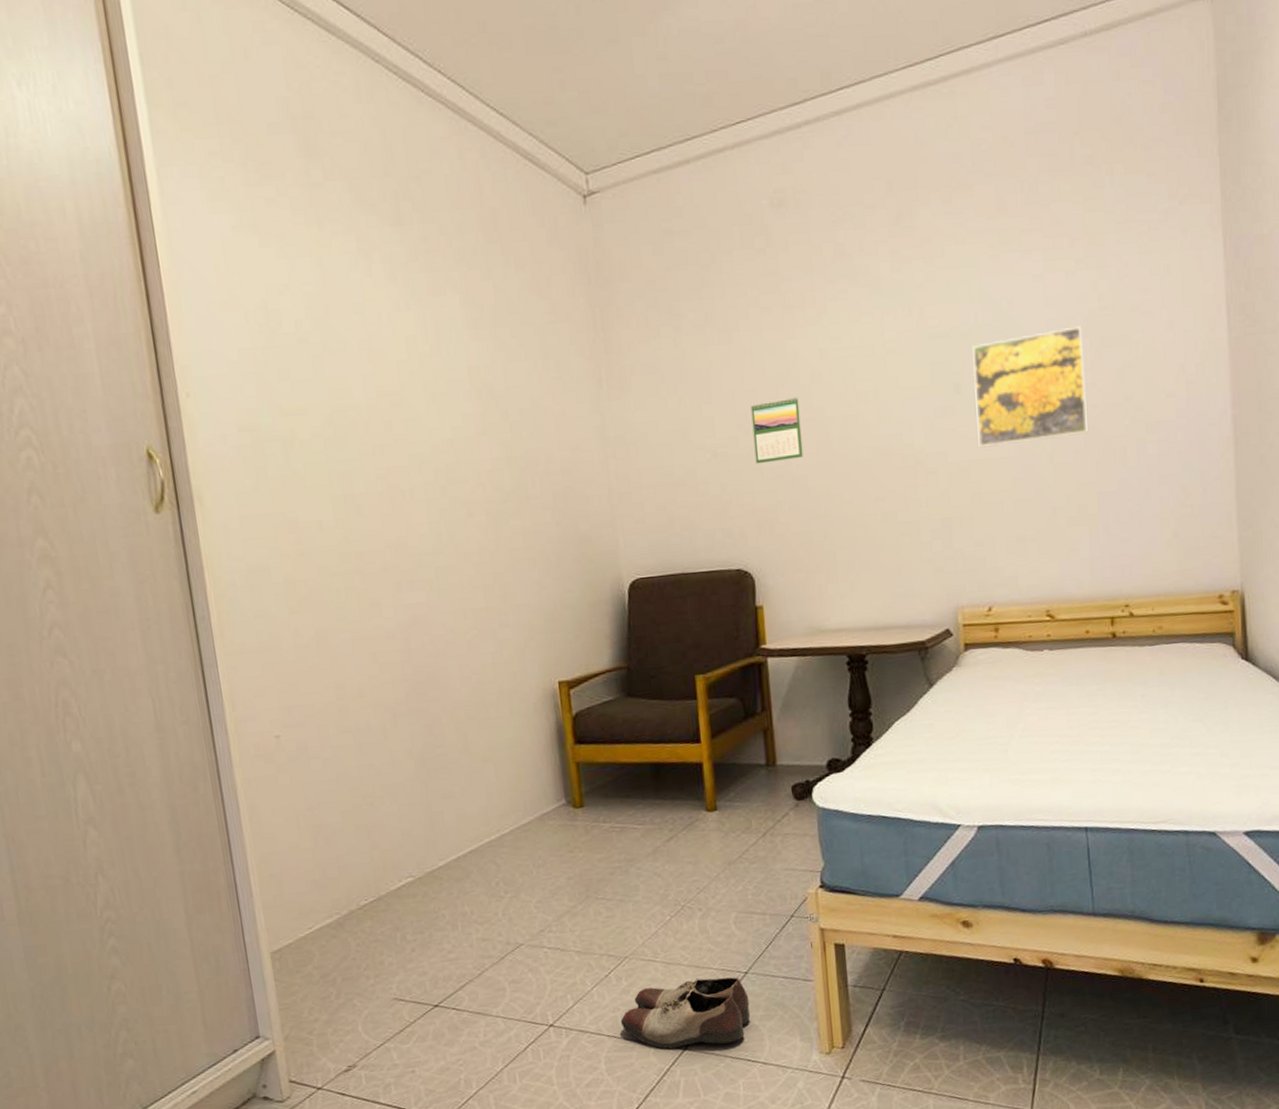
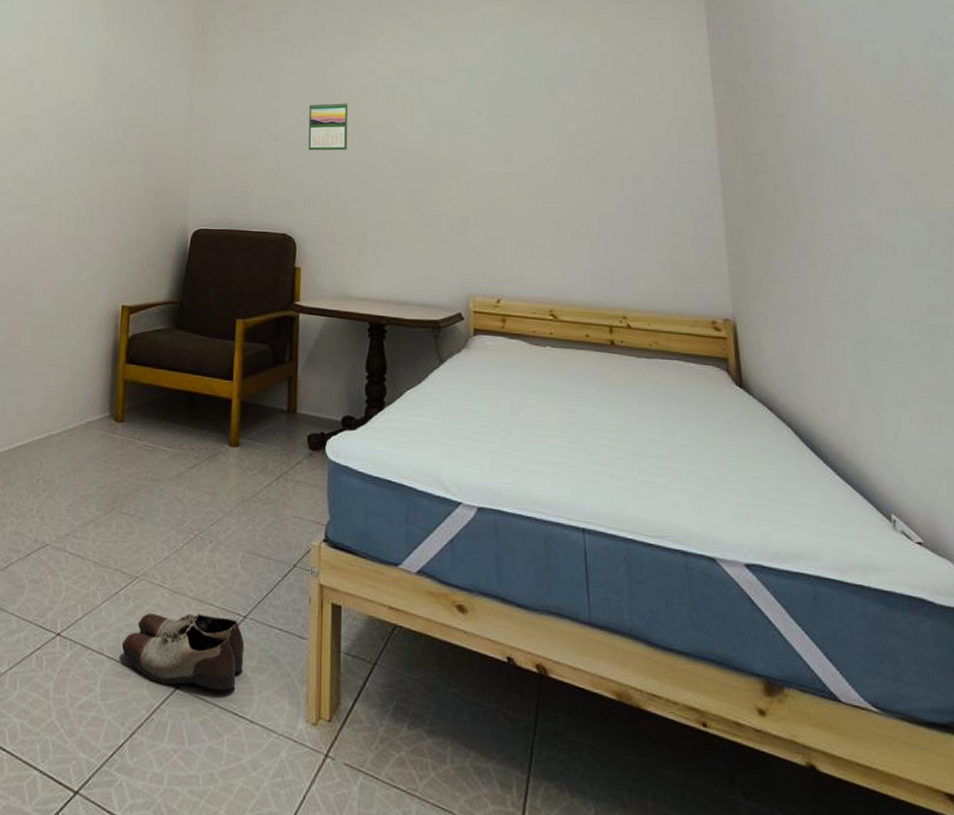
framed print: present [972,326,1088,448] -> none [493,76,590,164]

